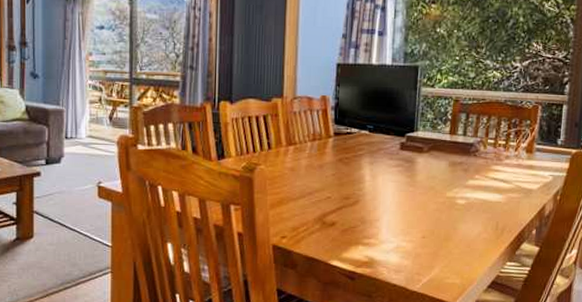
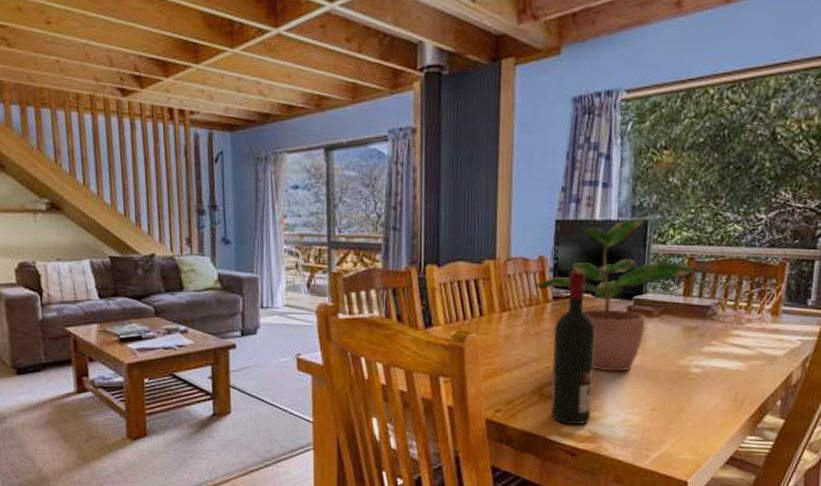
potted plant: none [317,63,461,202] -> present [534,218,696,372]
wine bottle: none [332,109,372,251] -> present [551,271,596,425]

